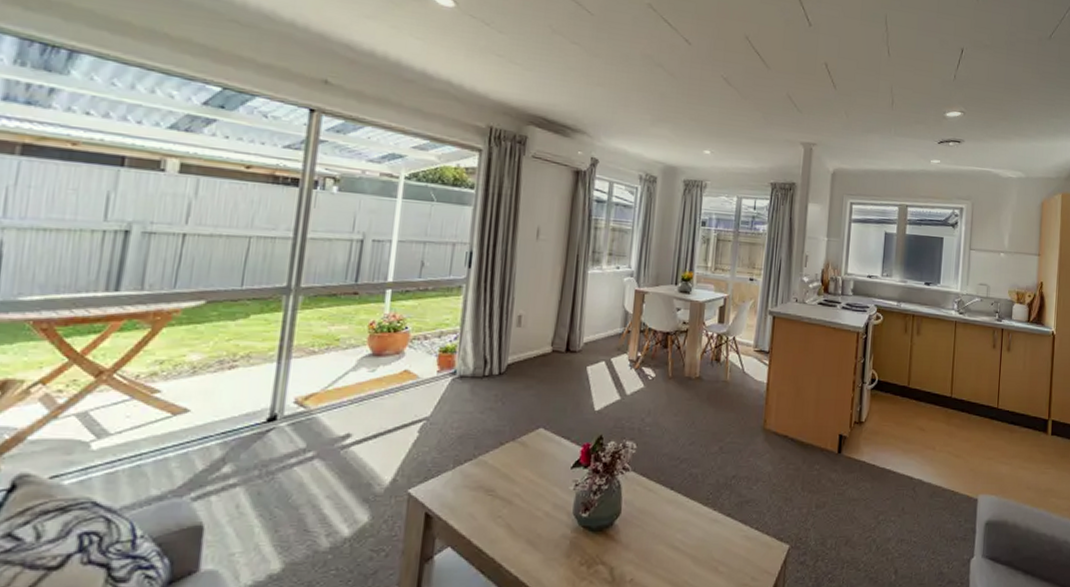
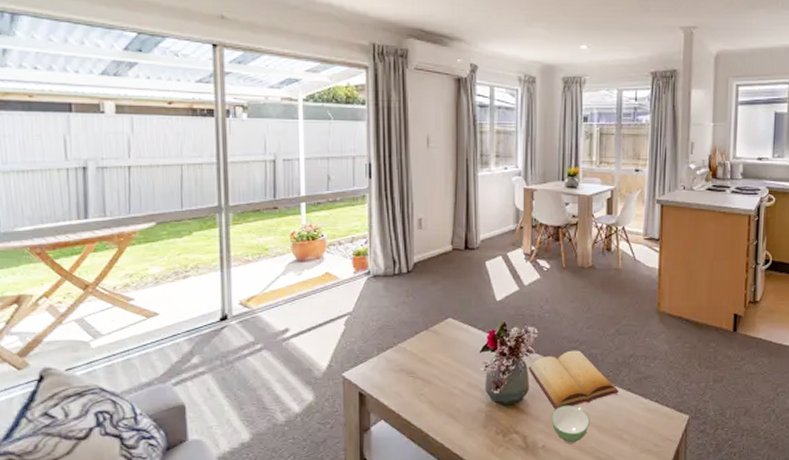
bible: none [622,469,718,537] -> present [528,350,619,410]
bowl: none [642,531,685,578] -> present [551,405,590,445]

